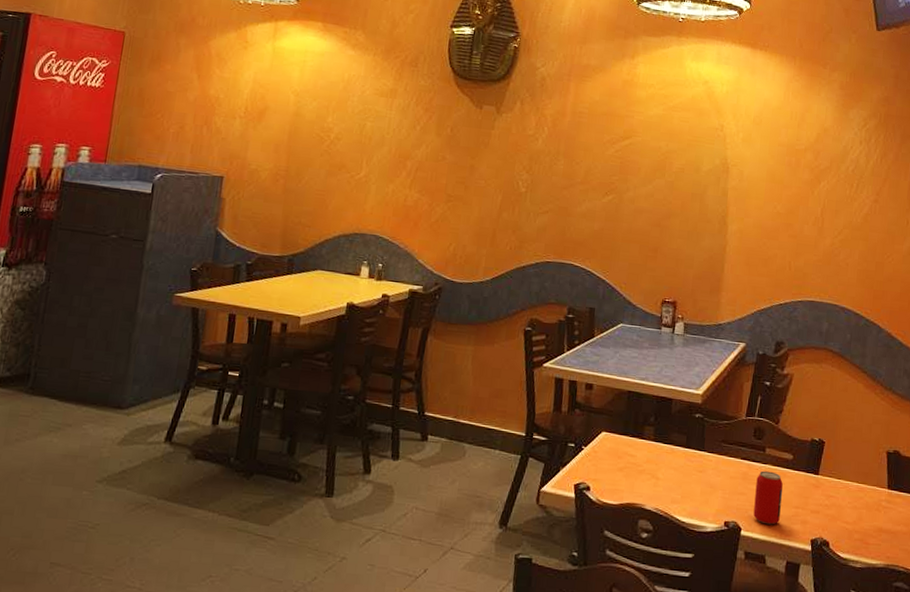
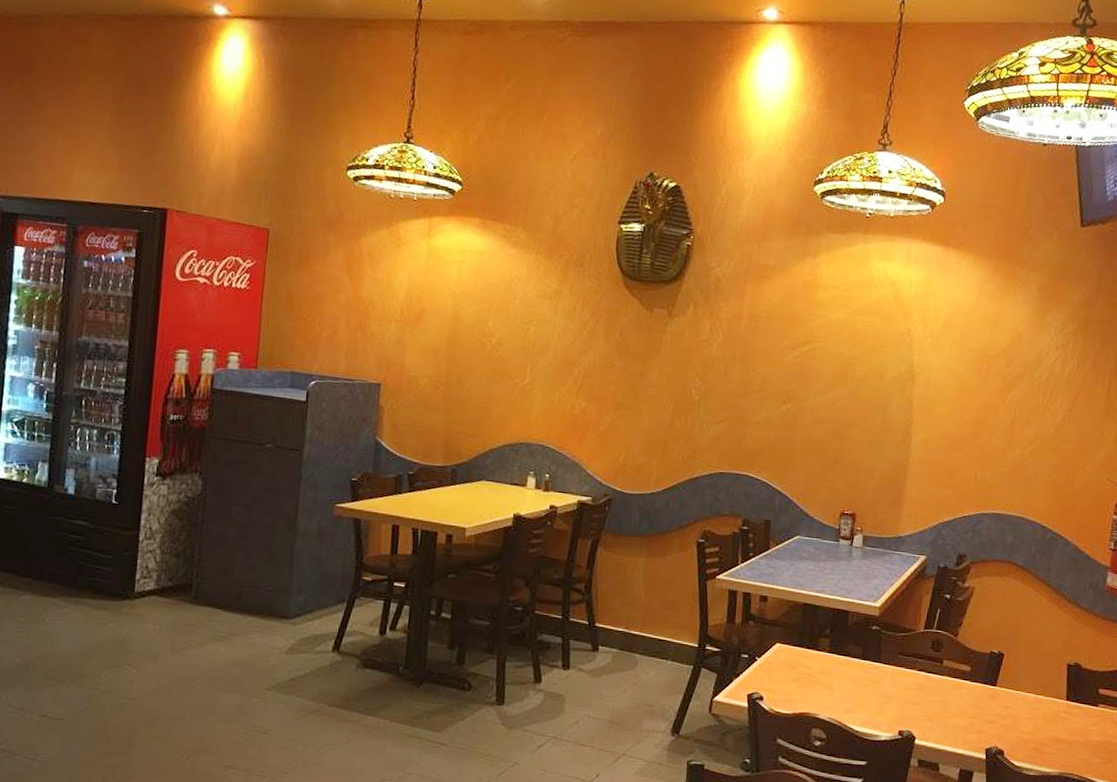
beverage can: present [753,470,783,525] -> none [928,682,960,734]

